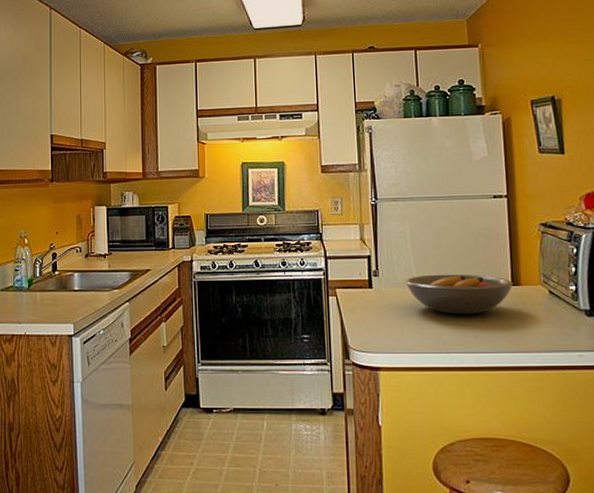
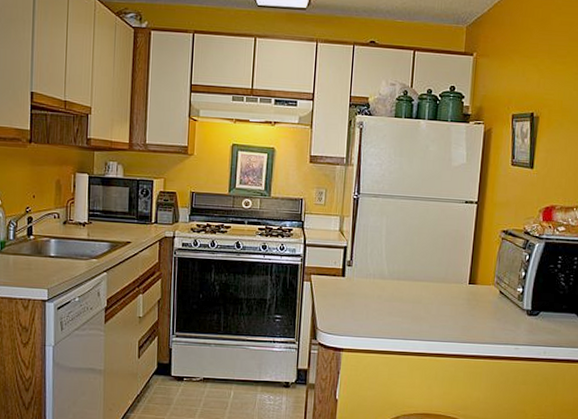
fruit bowl: present [405,274,514,315] -> none [375,268,471,307]

